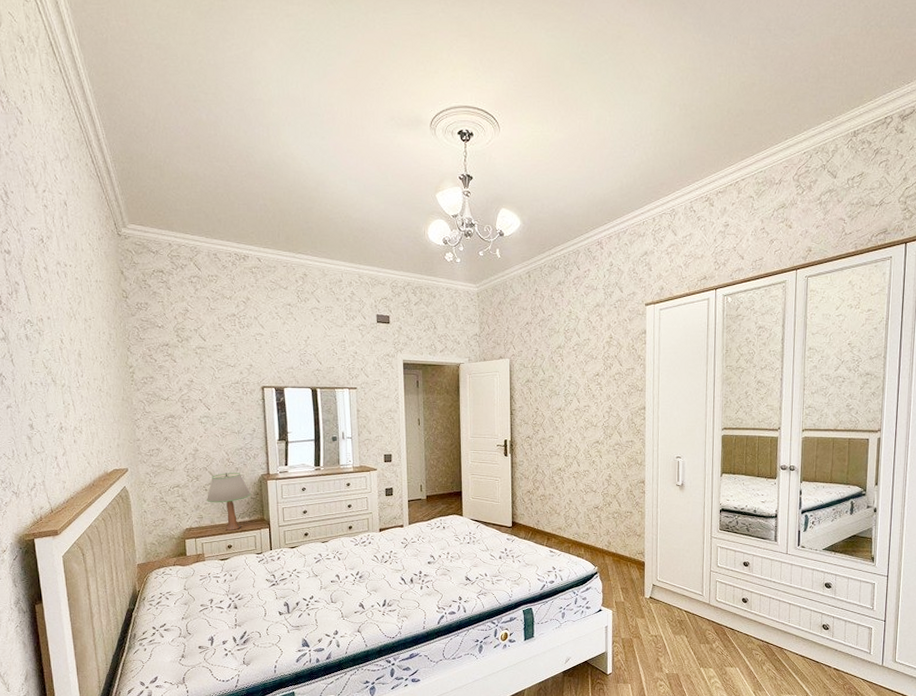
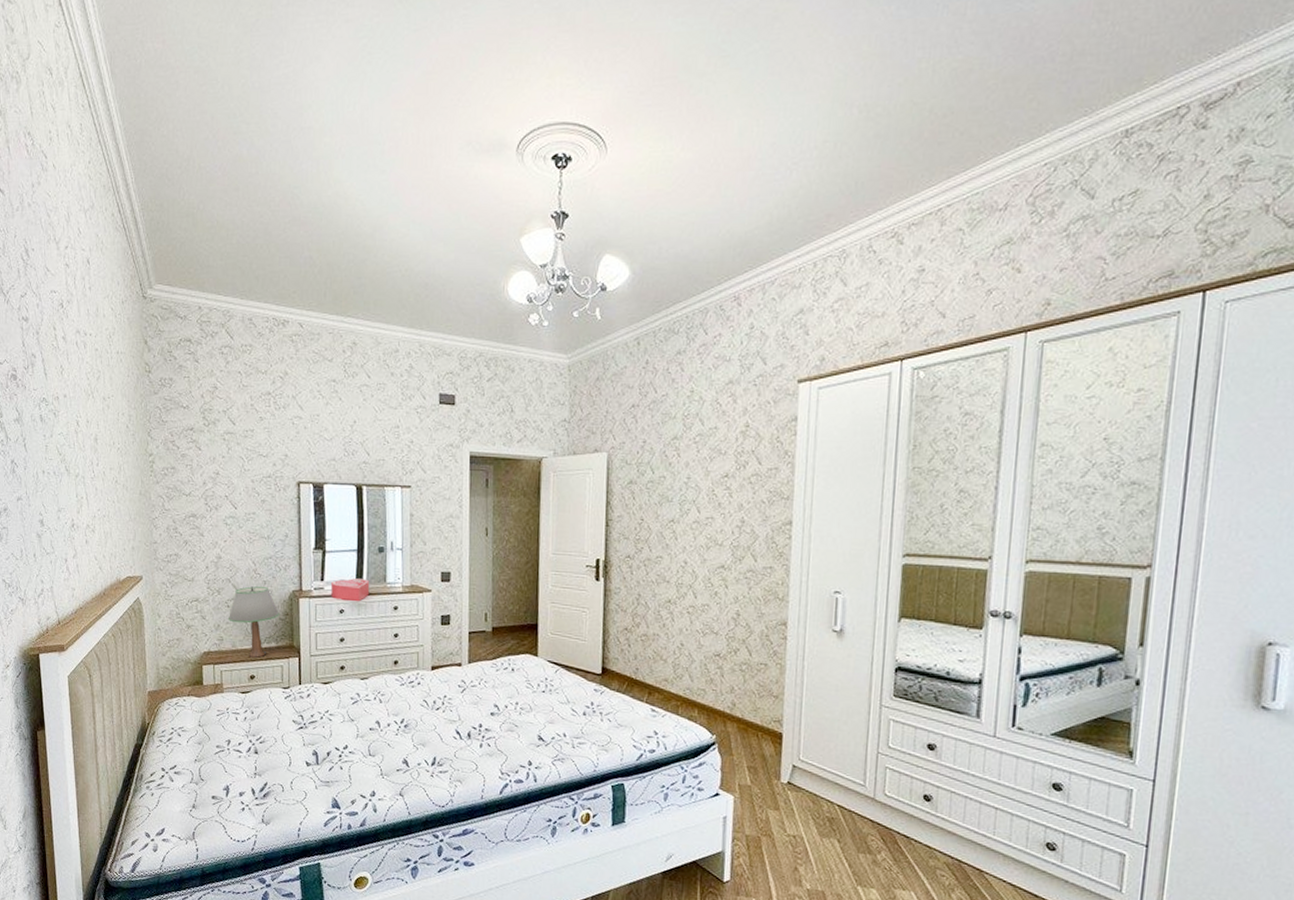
jewelry box: none [294,463,326,481] -> present [331,578,370,602]

